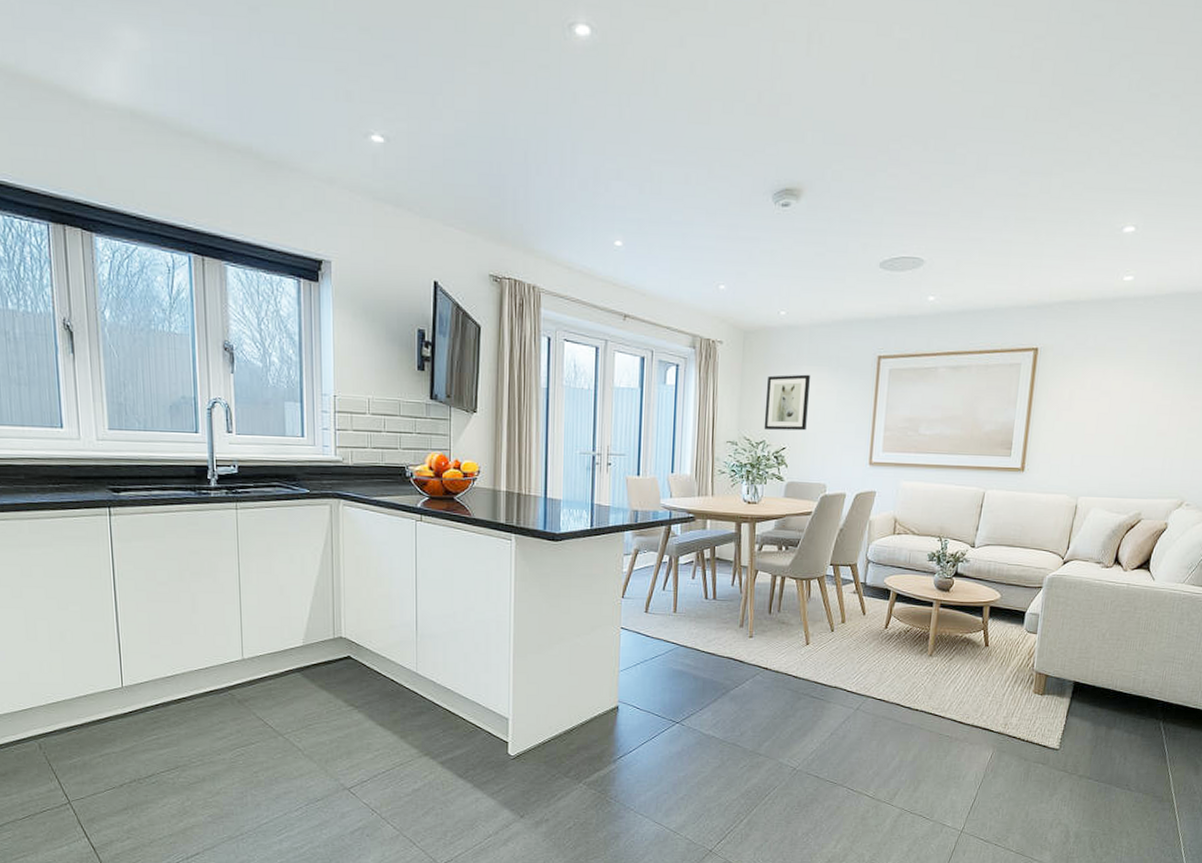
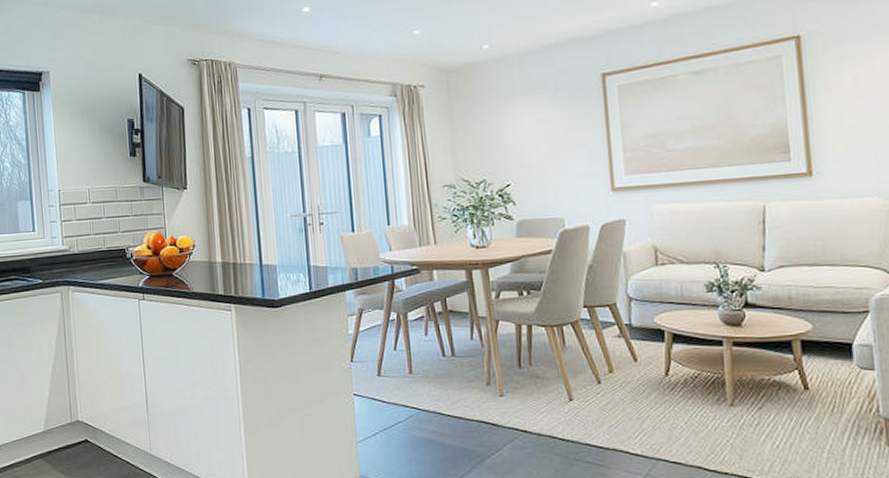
wall art: present [763,374,810,431] -> none [479,104,531,169]

